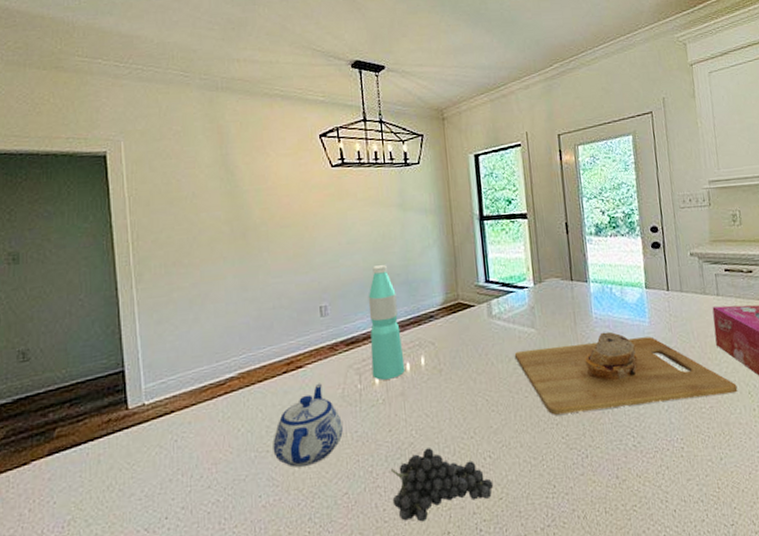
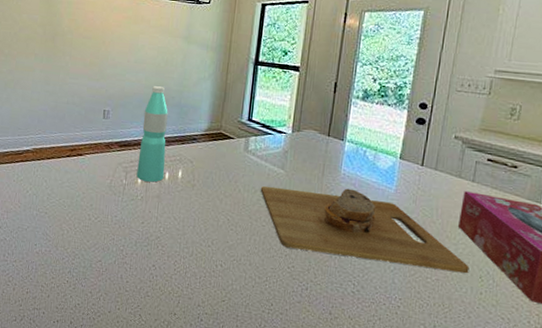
teapot: present [273,383,343,467] -> none [50,171,106,232]
fruit: present [391,448,494,522] -> none [134,244,220,300]

